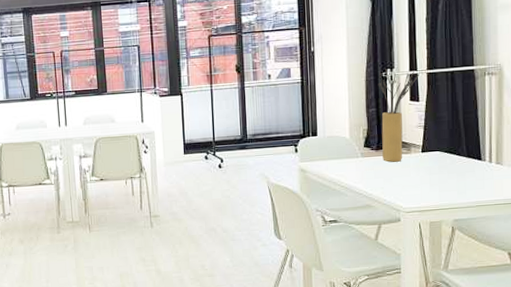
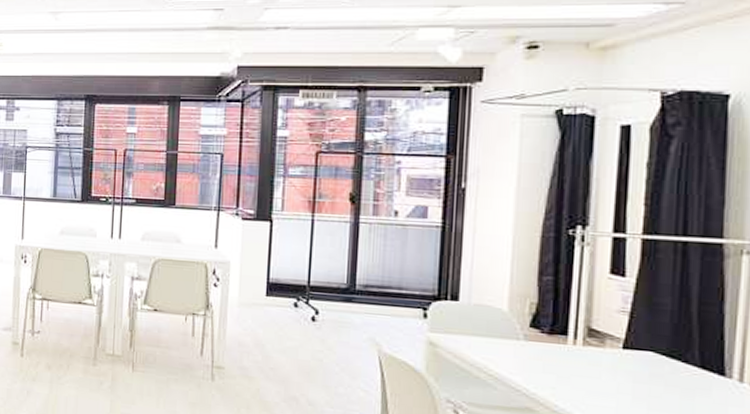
vase: present [378,68,419,162] -> none [558,224,629,356]

